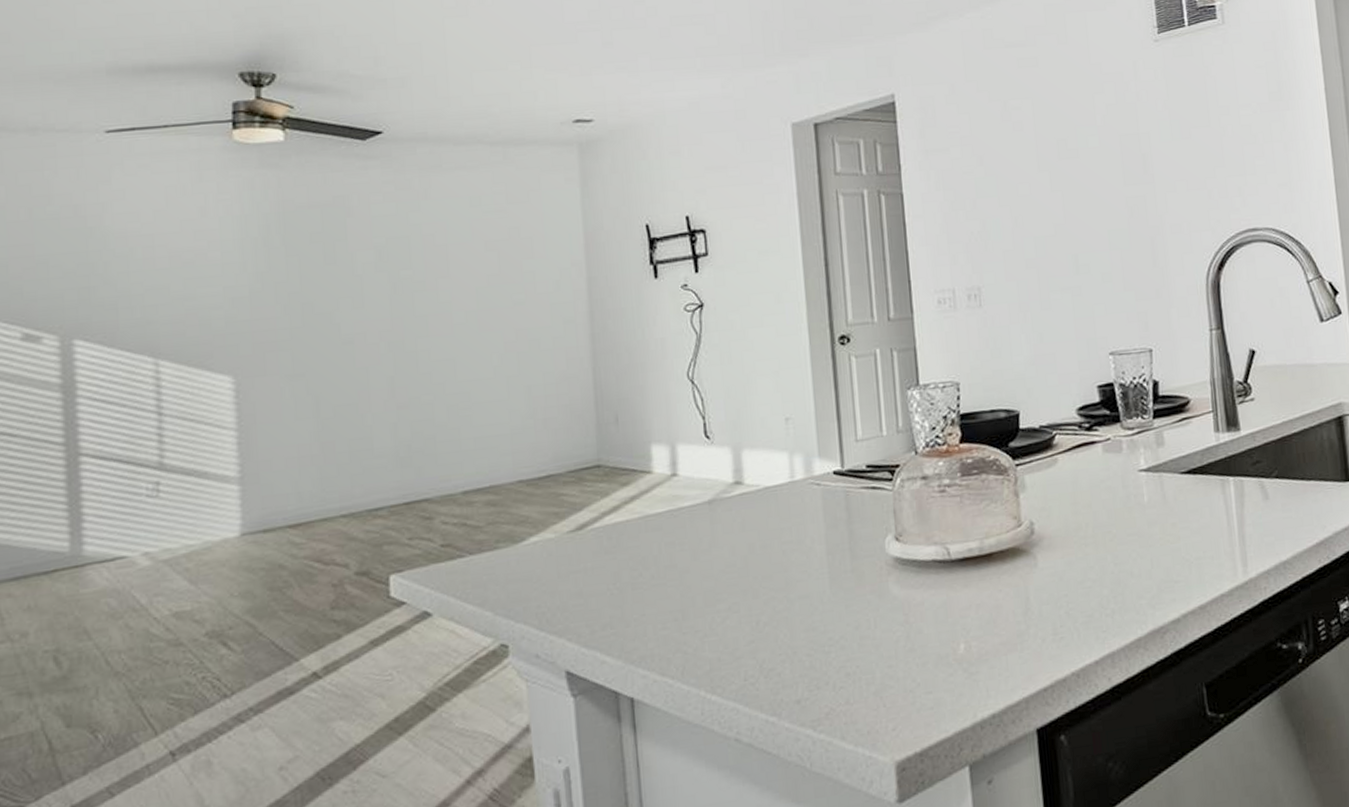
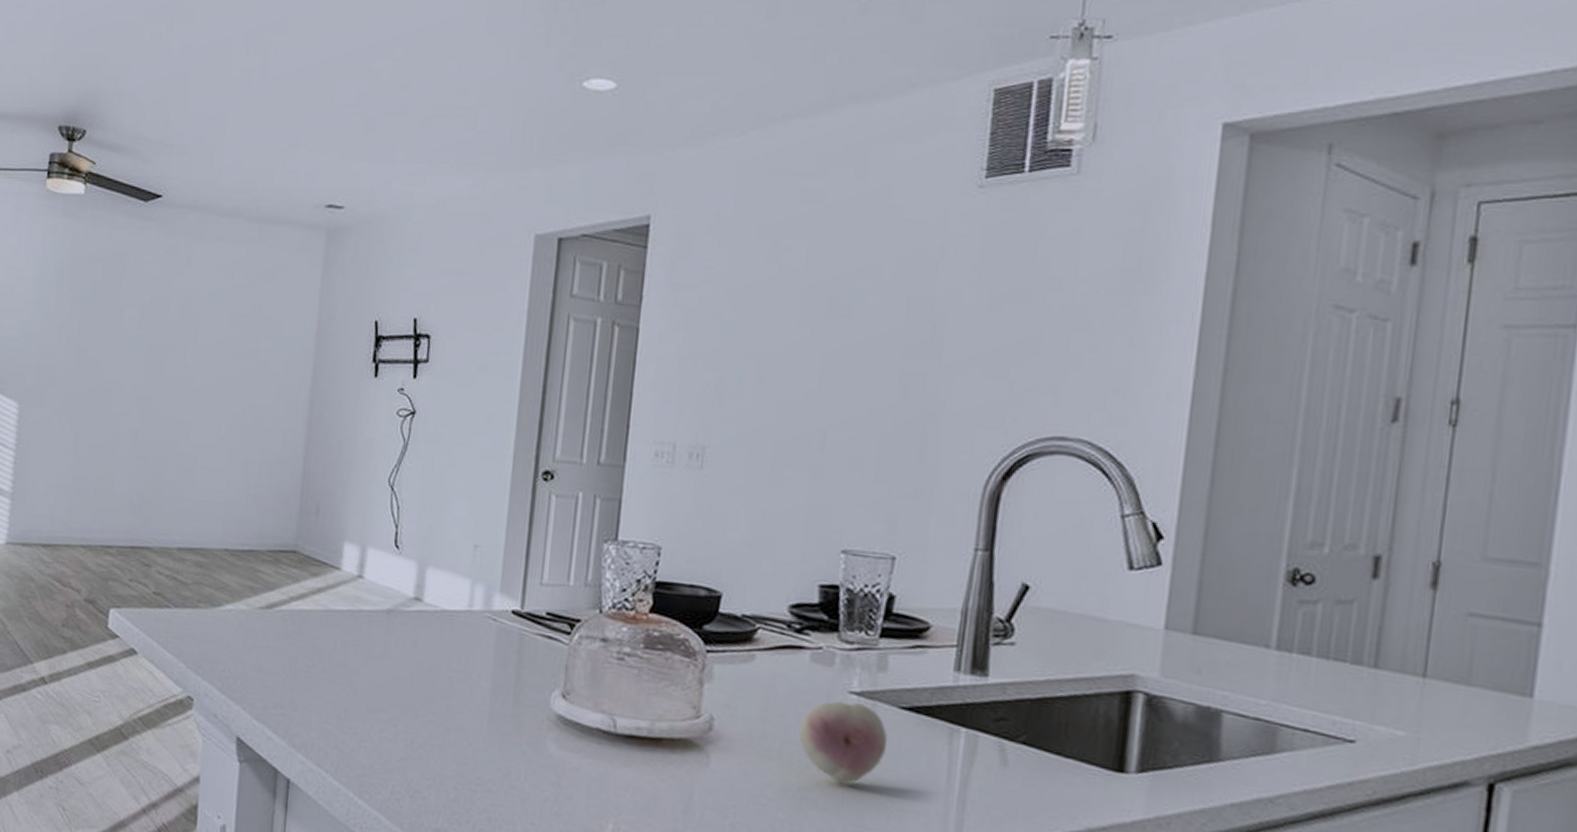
fruit: none [1105,478,1177,551] -> present [799,700,888,785]

